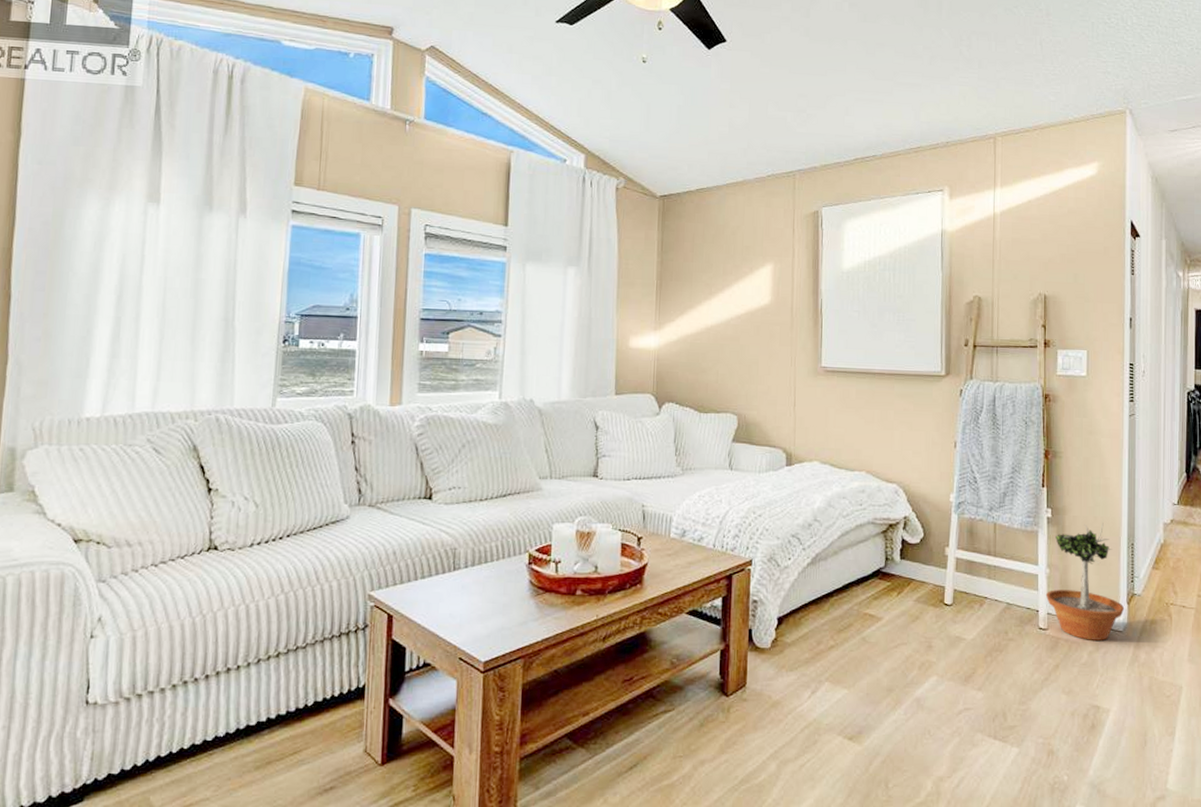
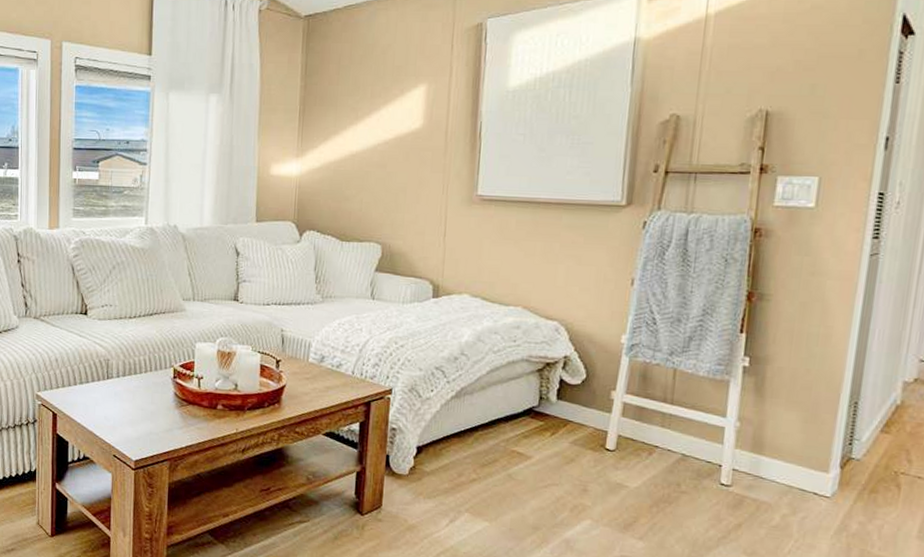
potted tree: present [1045,520,1125,641] -> none [732,374,837,505]

